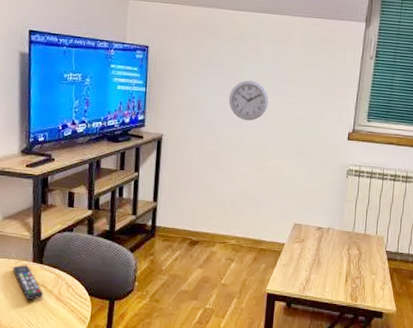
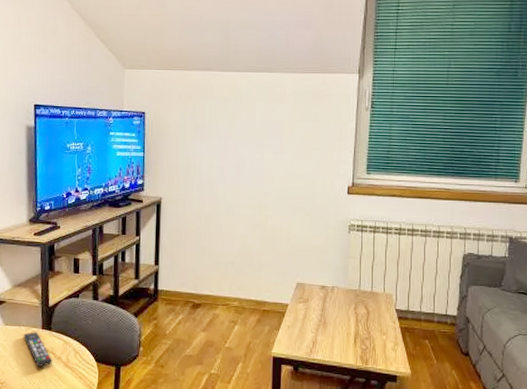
wall clock: present [228,80,269,121] -> none [224,139,264,179]

